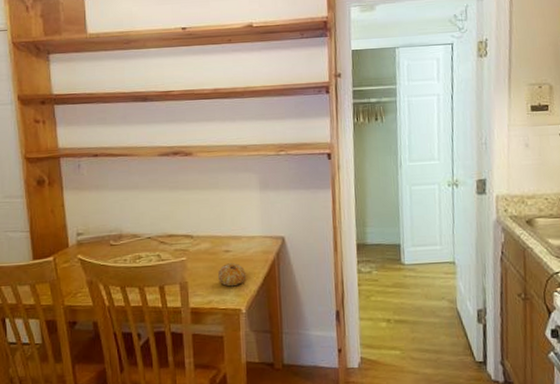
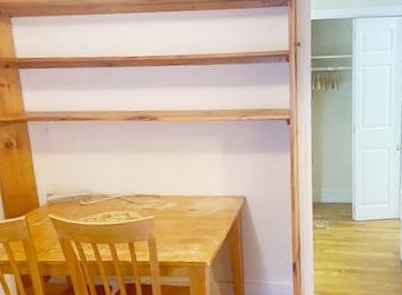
fruit: present [218,263,247,287] -> none [184,220,211,242]

